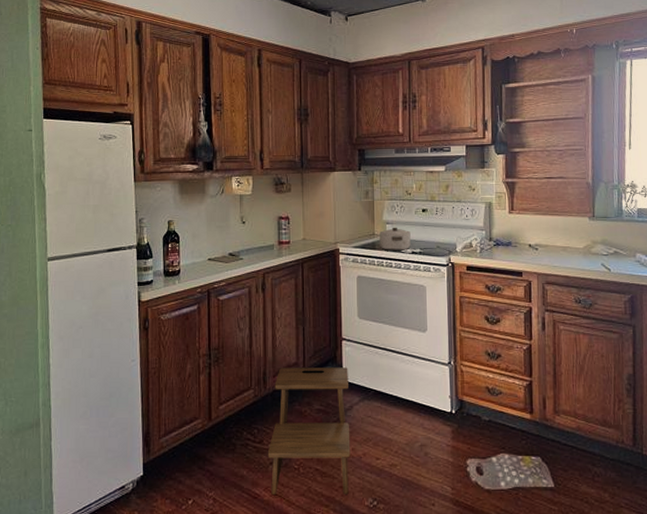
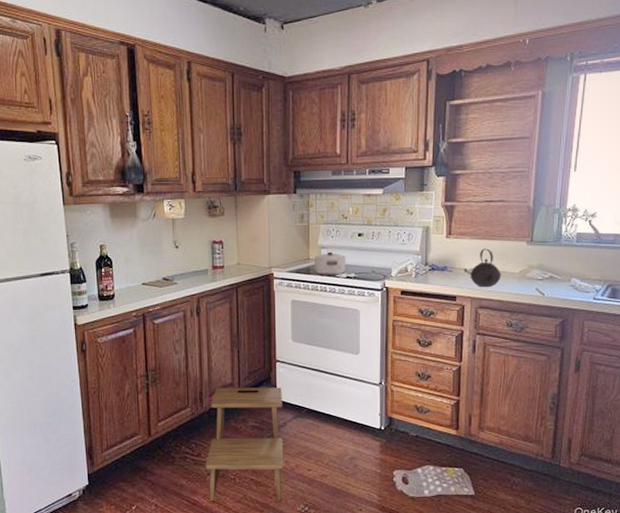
kettle: none [535,224,566,263] -> present [470,248,501,288]

